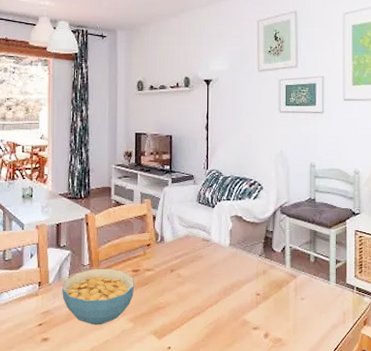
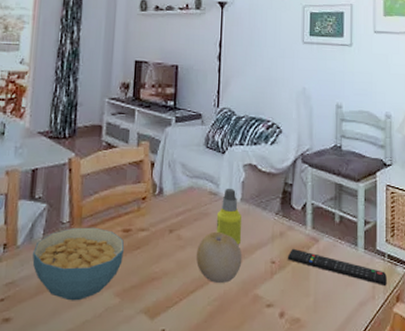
fruit: none [193,270,232,311] -> present [196,231,242,283]
bottle: none [209,235,231,281] -> present [216,188,242,245]
remote control: none [270,283,355,313] -> present [287,248,387,287]

